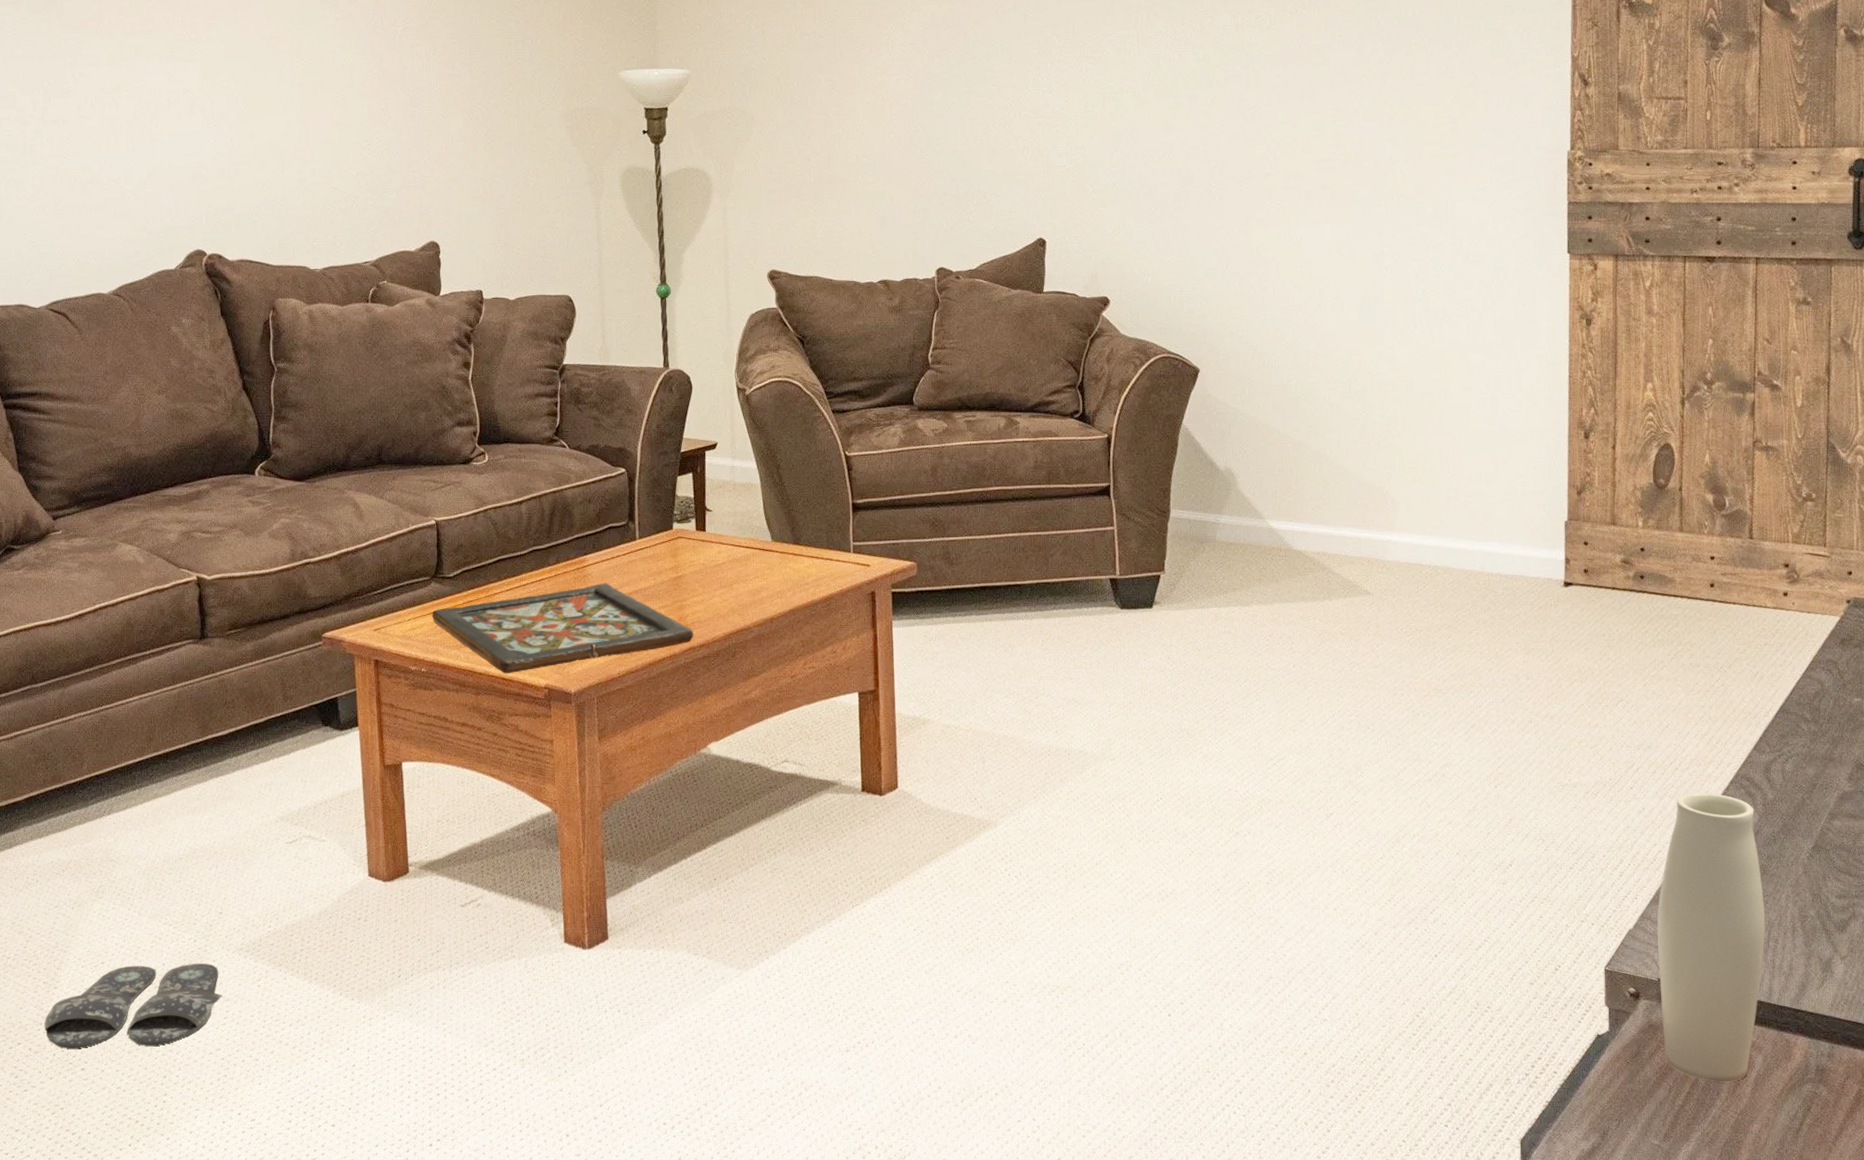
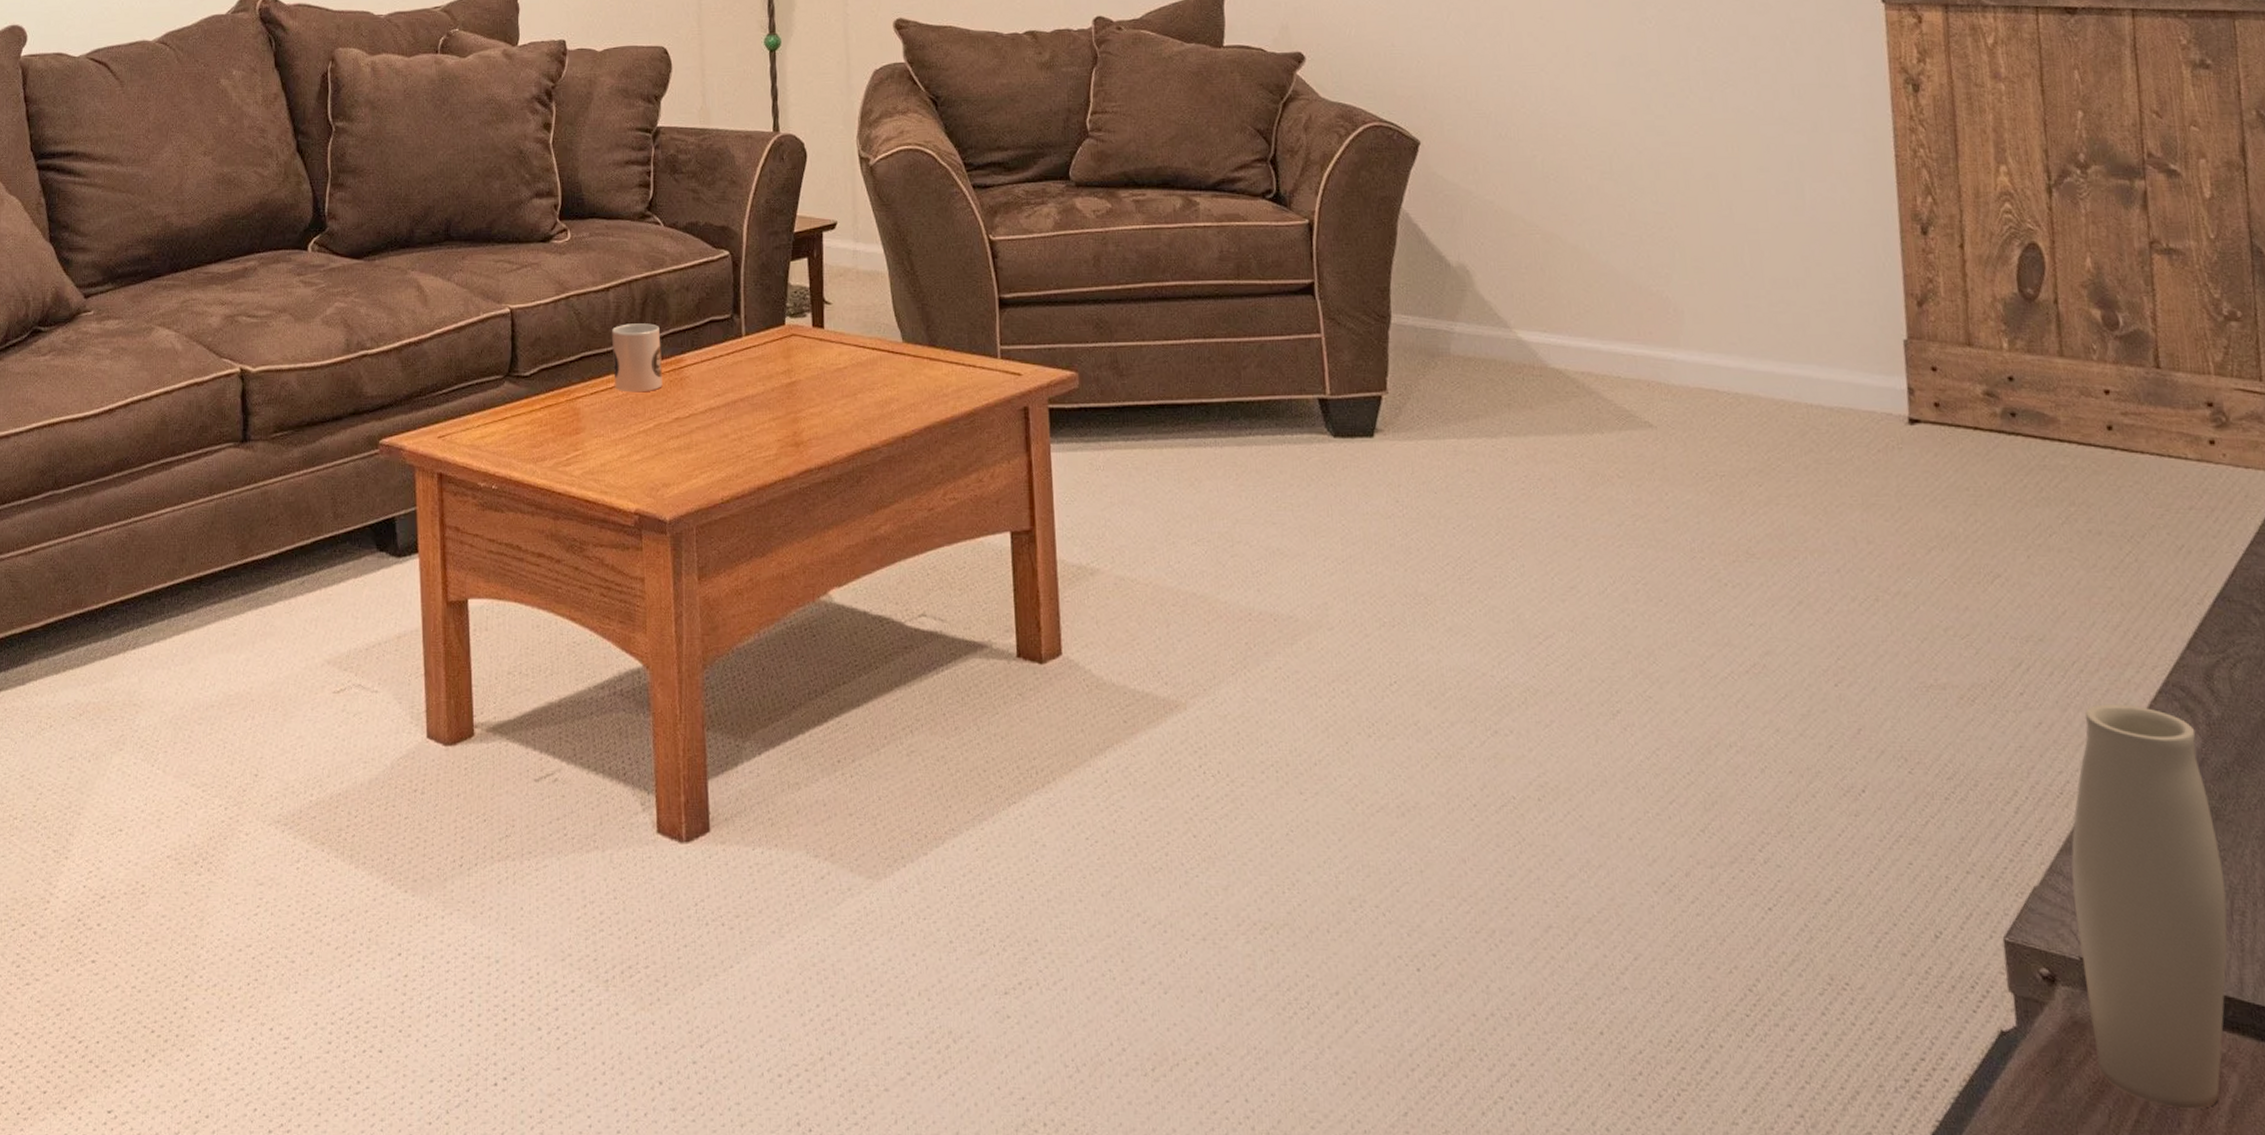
slippers: present [45,963,223,1050] -> none [53,835,256,937]
decorative tray: present [432,582,694,674] -> none [504,387,811,495]
mug: none [524,530,568,589] -> present [611,323,663,393]

